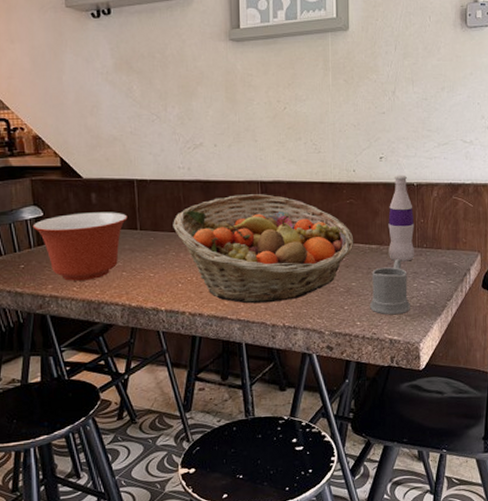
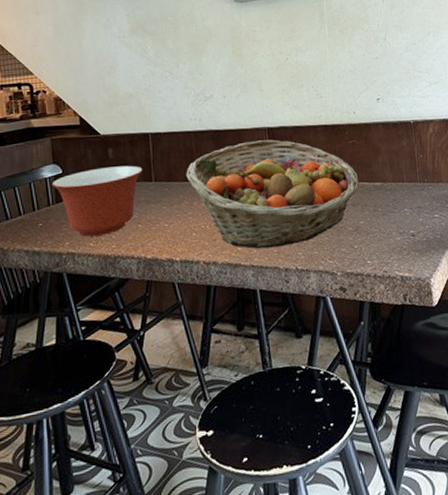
mug: present [370,259,410,315] -> none [378,195,418,252]
bottle: present [388,175,415,262] -> none [389,114,417,197]

